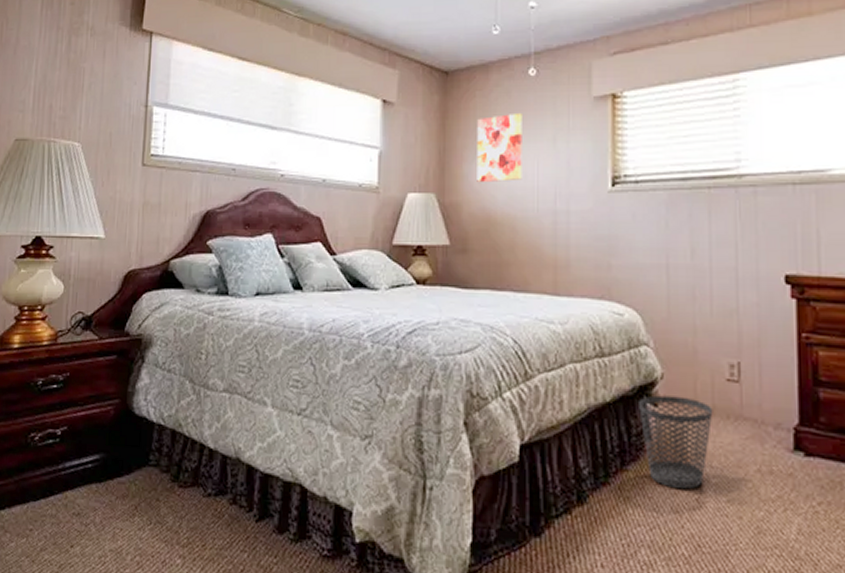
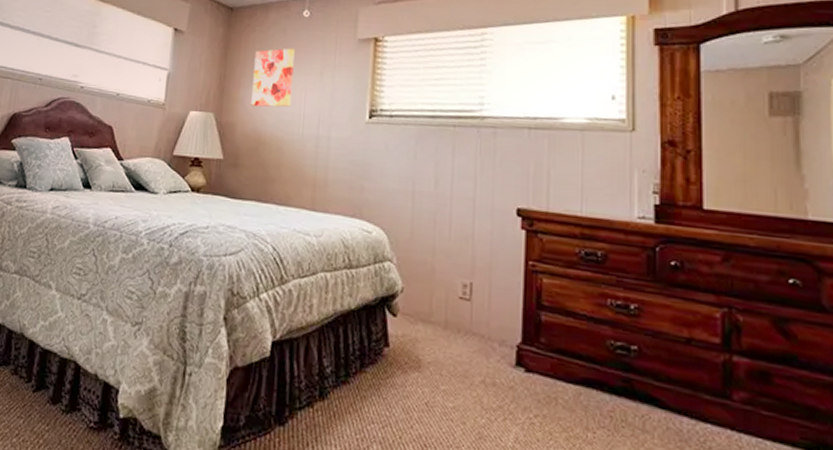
wastebasket: present [639,395,713,490] -> none [379,306,446,394]

